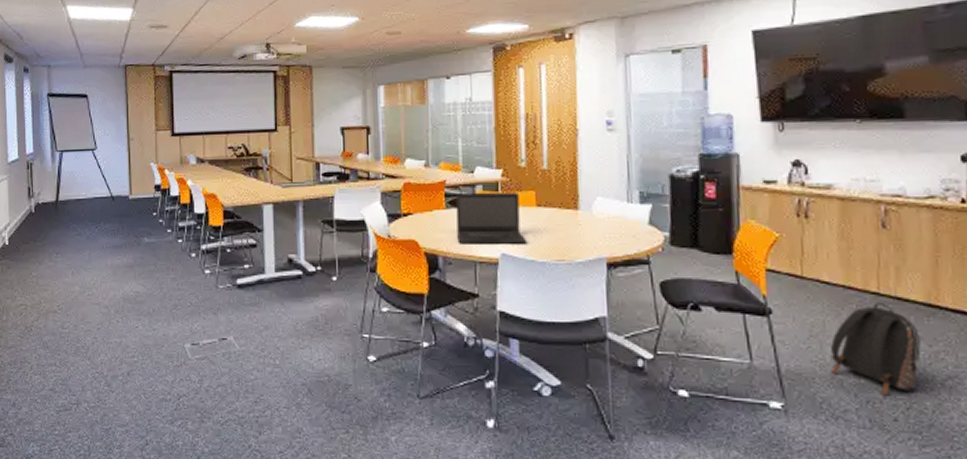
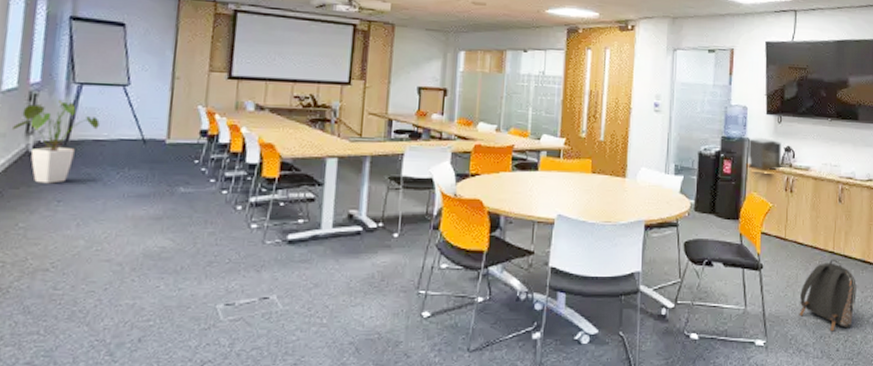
house plant: none [19,166,78,239] -> present [13,99,100,184]
laptop: present [456,192,526,244] -> none [519,157,580,206]
coffee machine: none [737,152,788,194] -> present [748,138,781,172]

